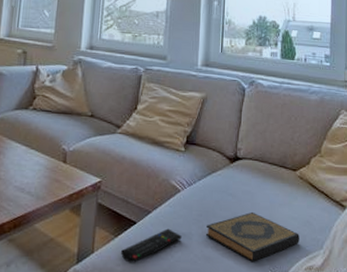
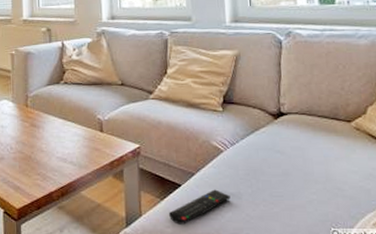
hardback book: present [205,211,299,262] -> none [255,167,363,219]

